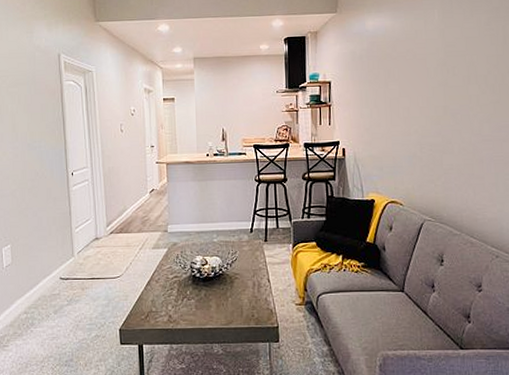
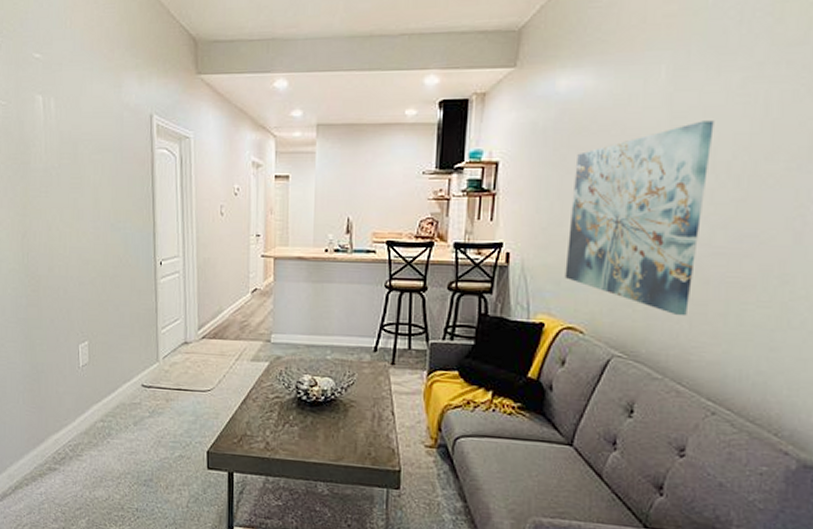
wall art: none [385,47,474,187] -> present [565,120,714,316]

